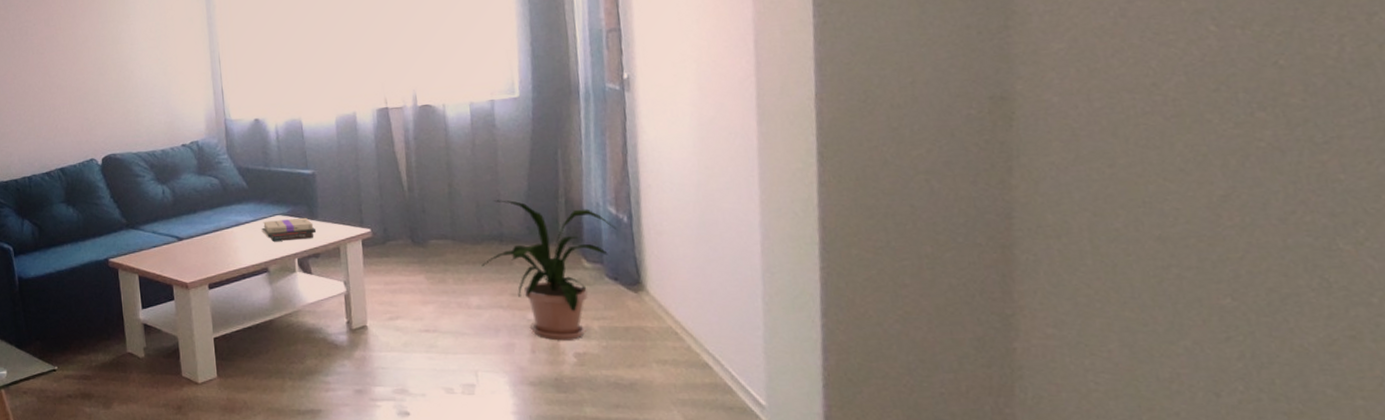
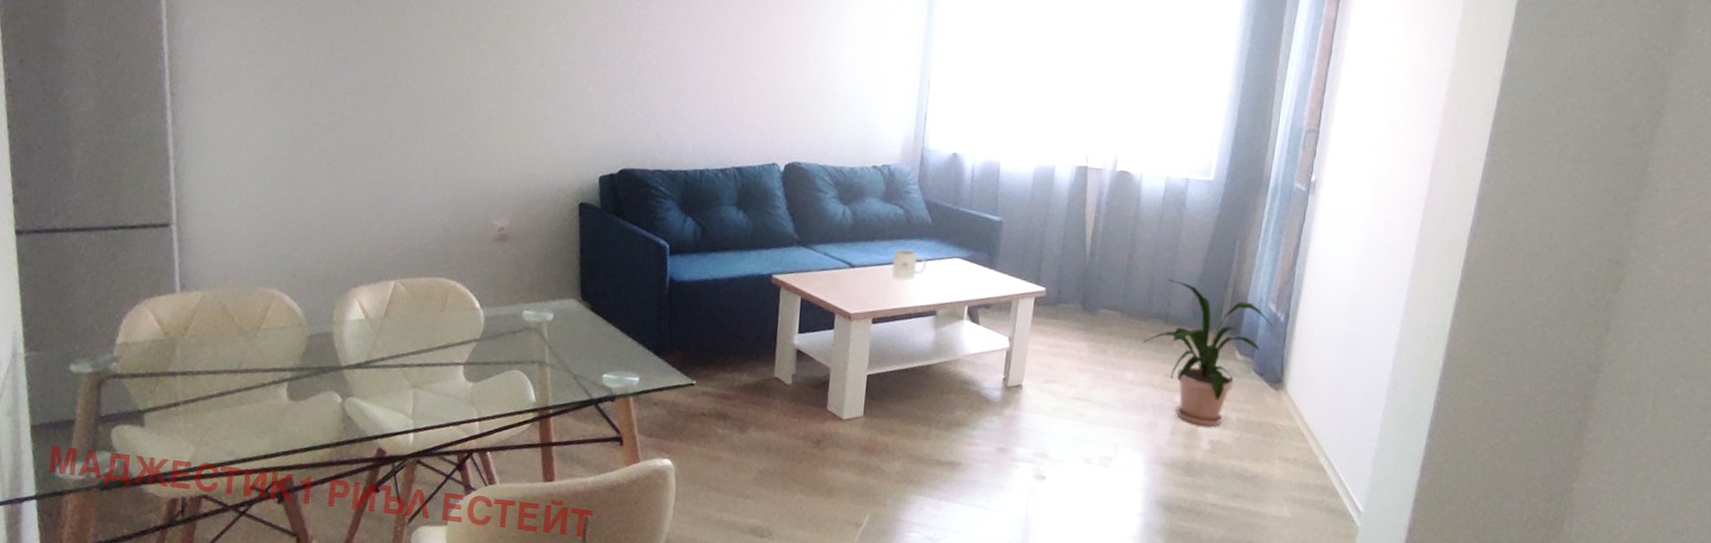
mug: none [216,215,250,244] -> present [891,249,926,281]
books: present [261,217,317,241] -> none [937,262,993,287]

